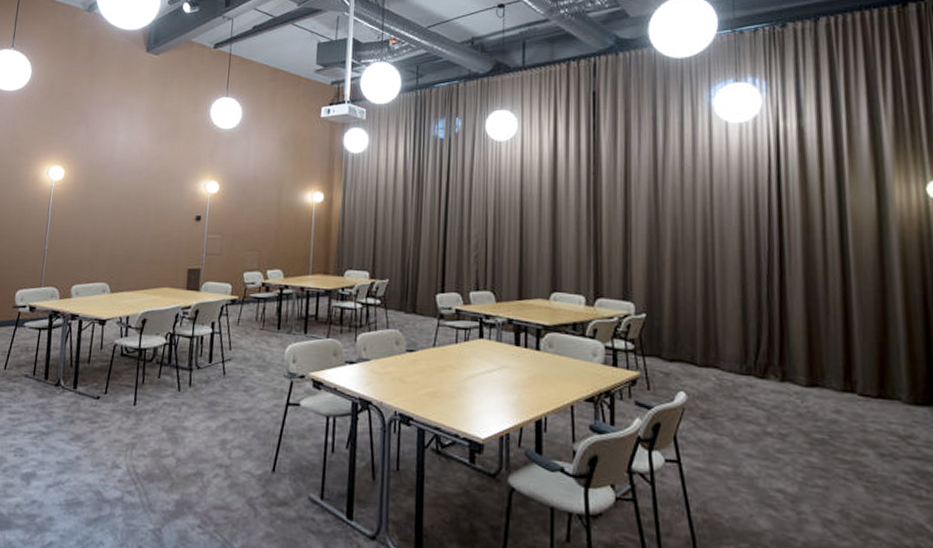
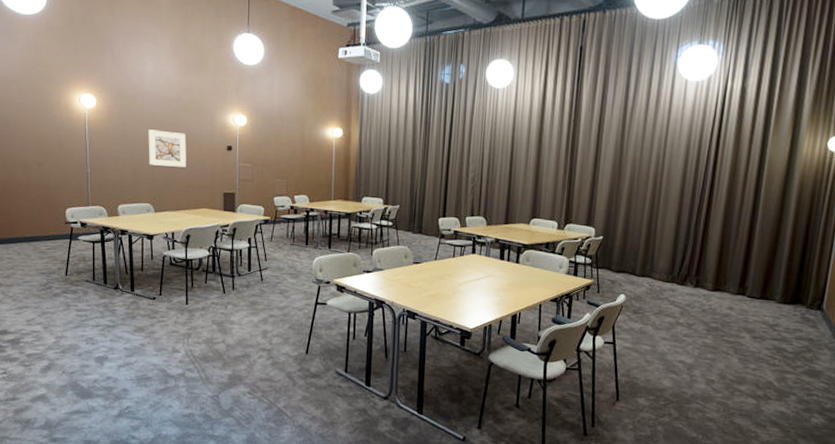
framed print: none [110,201,153,241] -> present [148,129,187,168]

